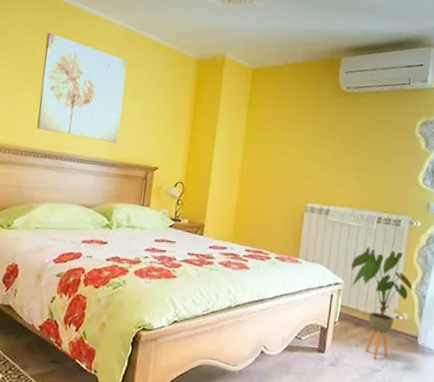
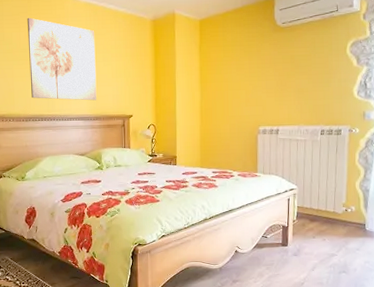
house plant: present [350,247,413,359] -> none [302,156,357,246]

